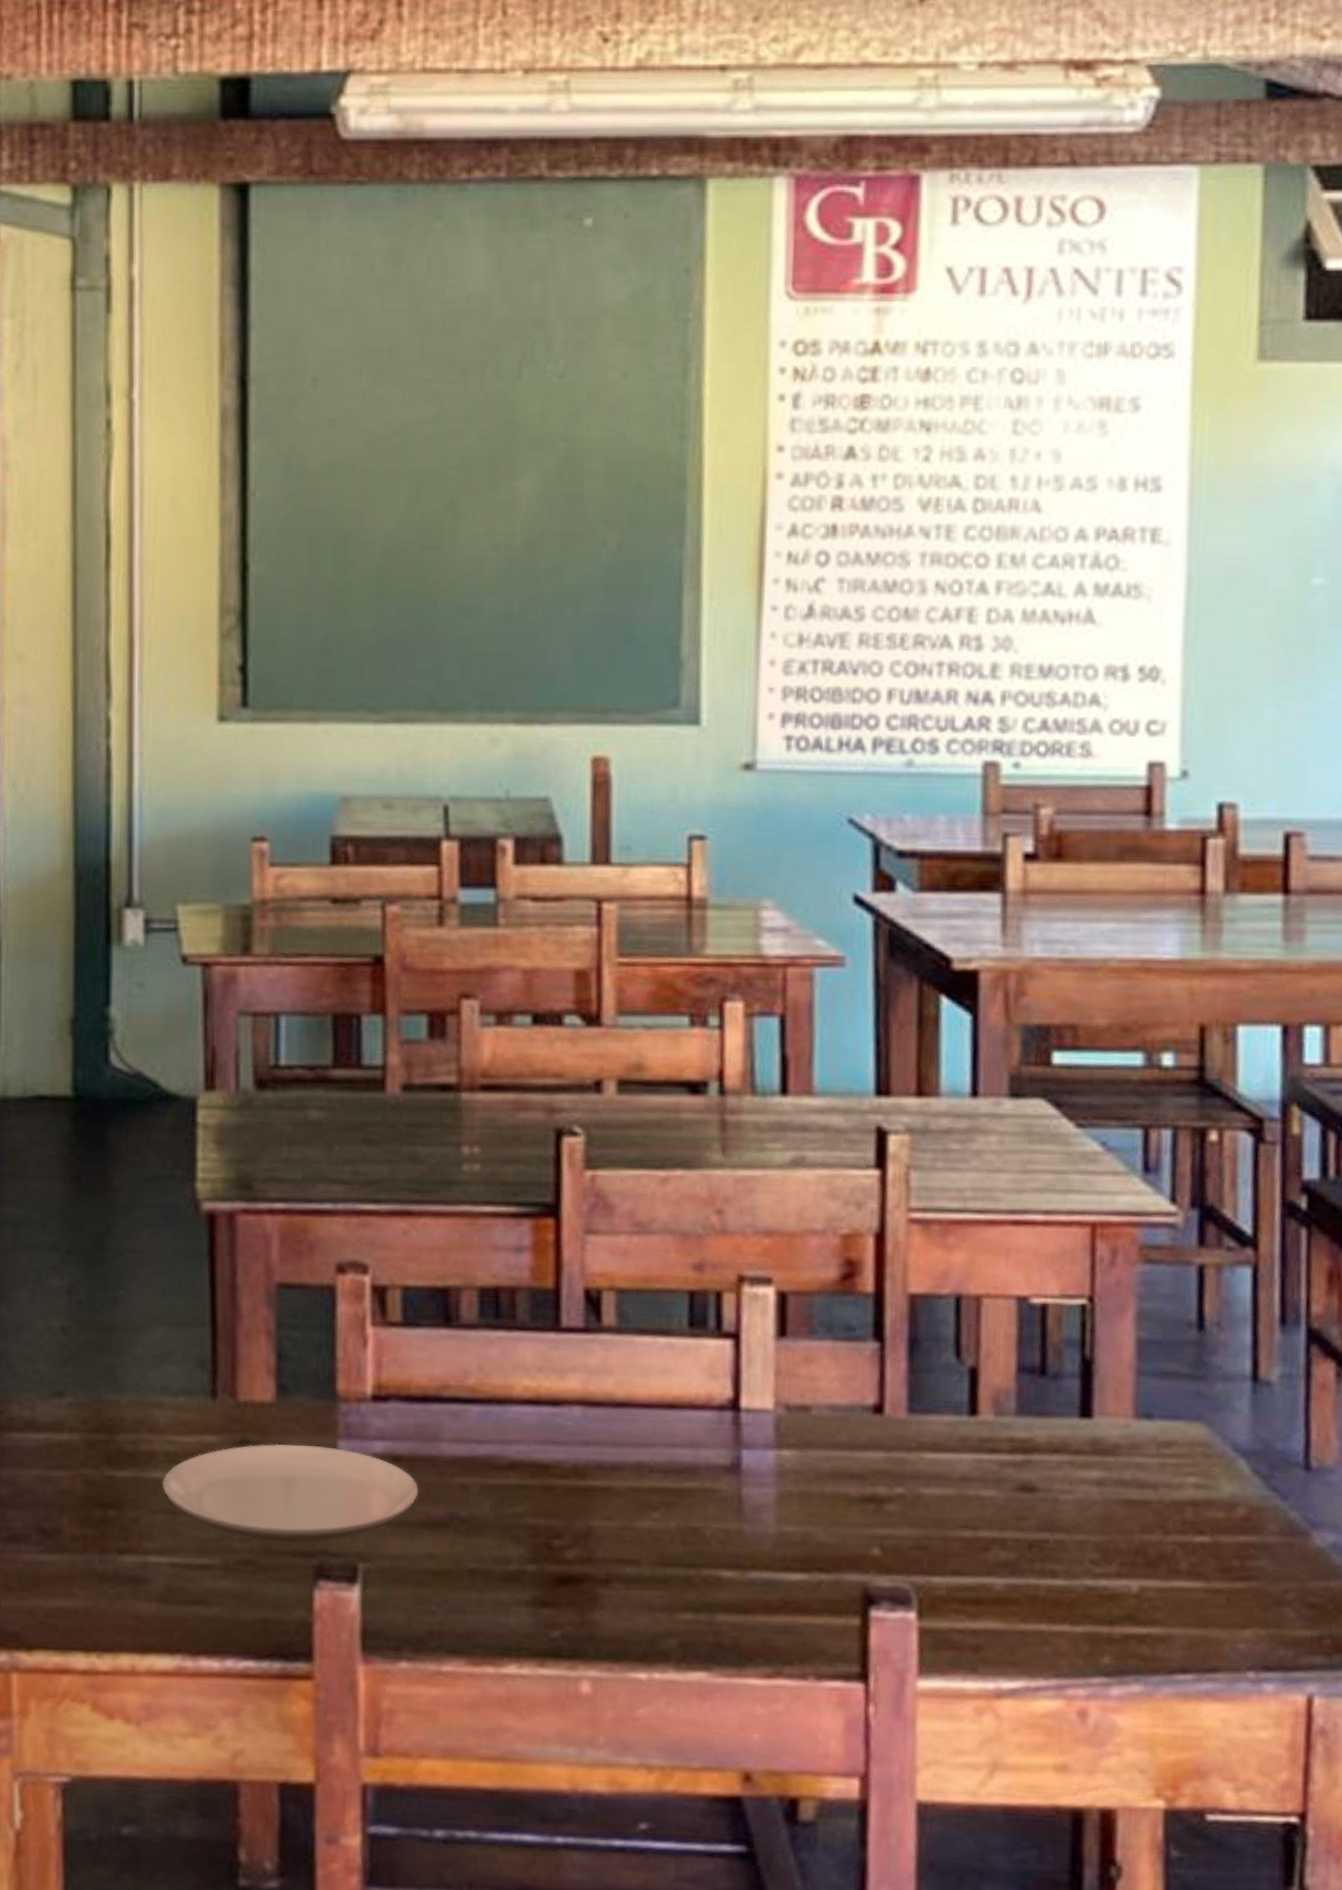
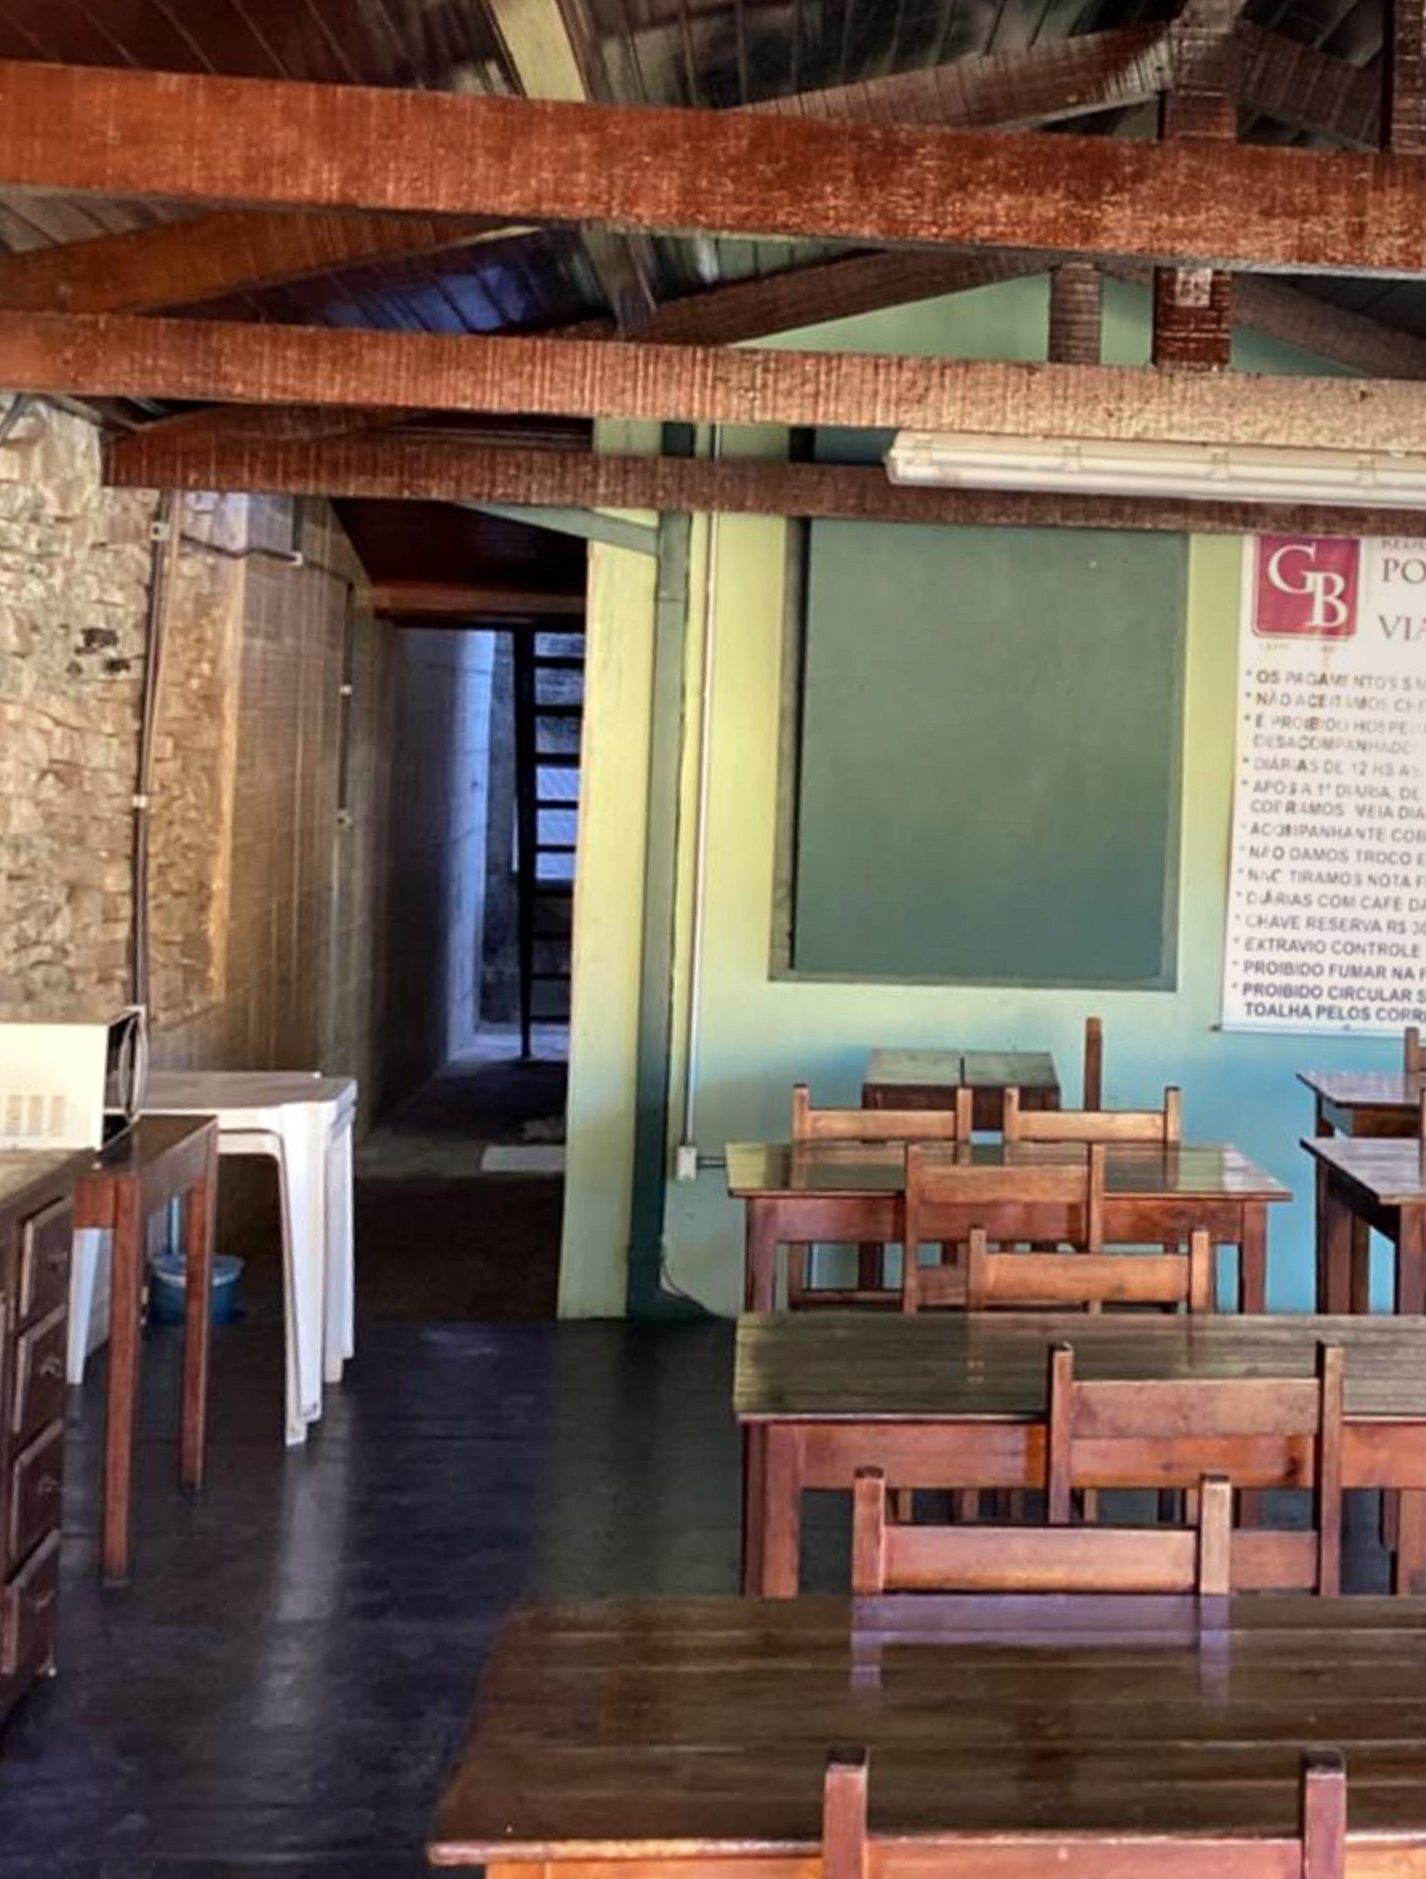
plate: present [161,1443,419,1541] -> none [692,1636,922,1727]

